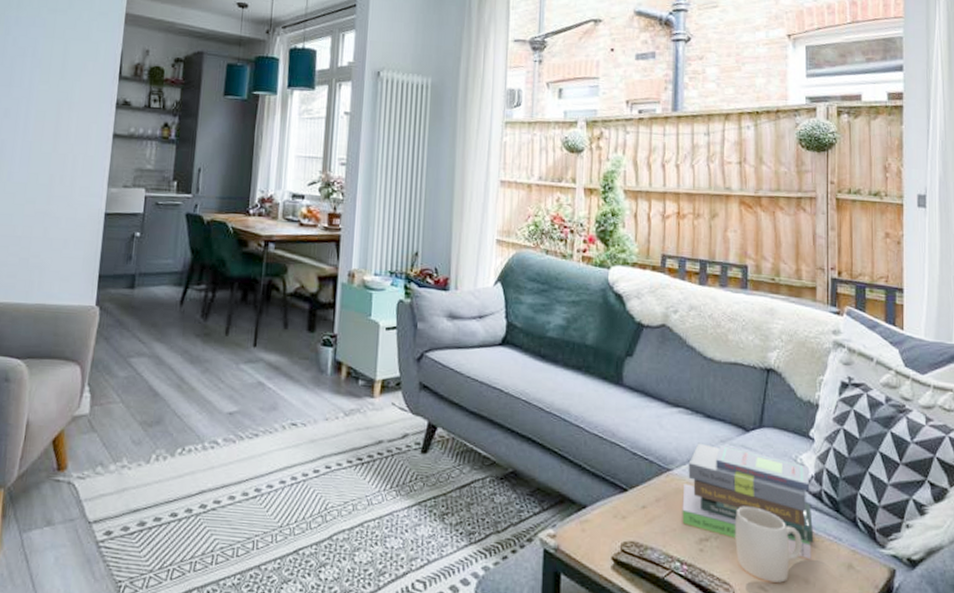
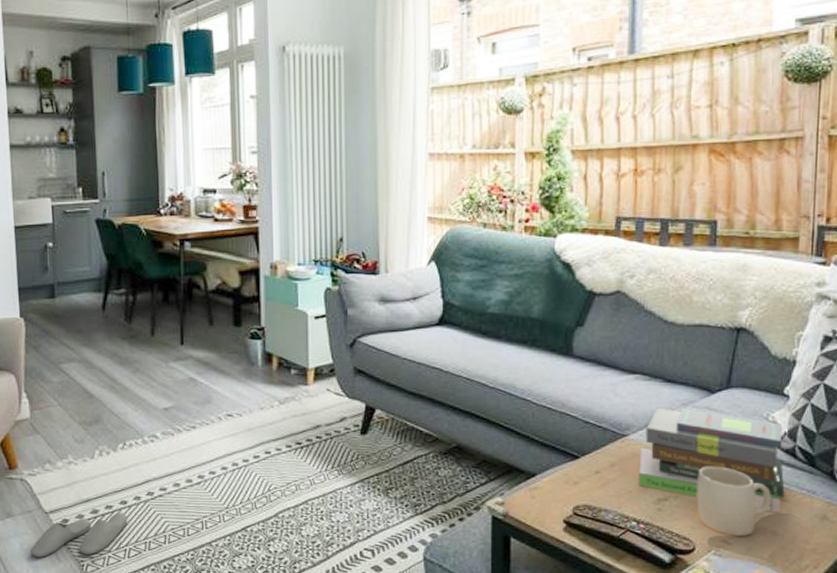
slippers: none [64,526,176,575] -> present [30,513,128,558]

